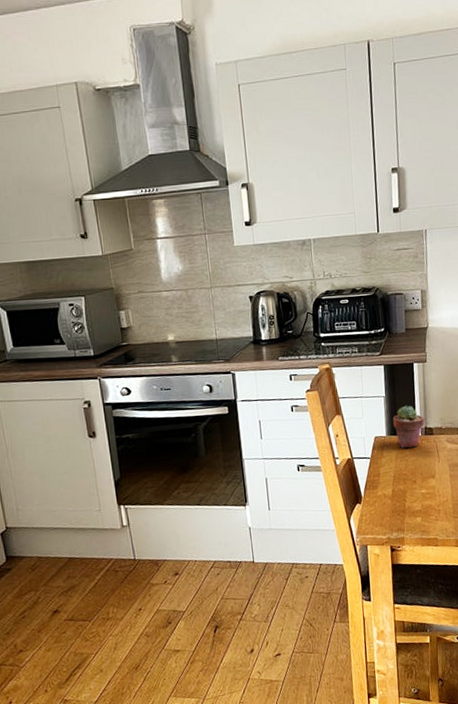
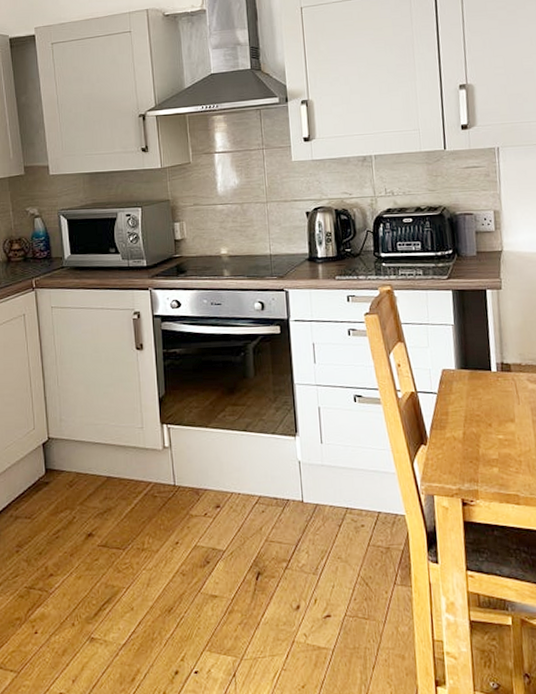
potted succulent: present [393,405,425,449] -> none [463,336,501,386]

